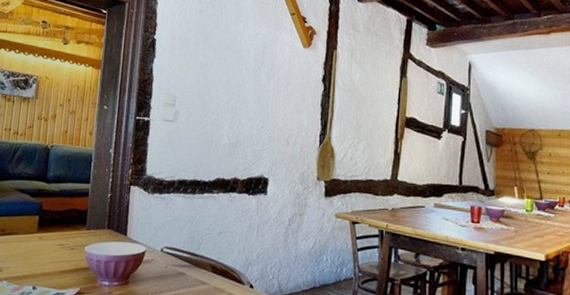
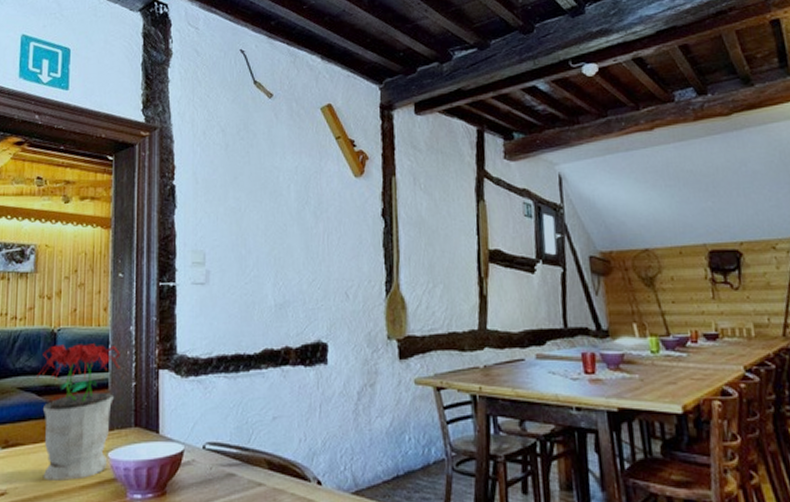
potted plant: none [31,158,100,266] -> present [36,343,121,481]

